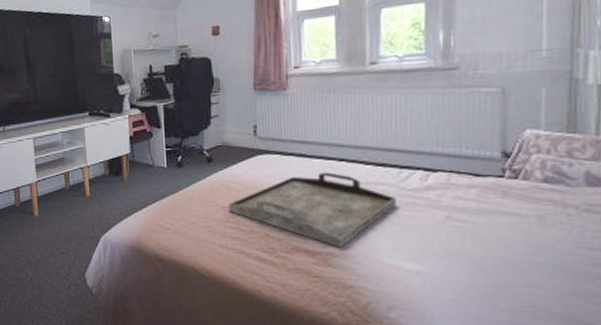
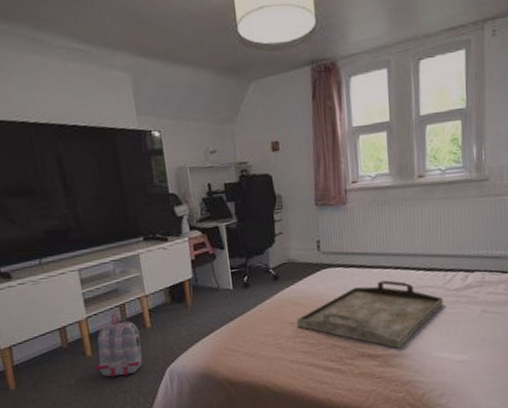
backpack: none [41,180,81,238] -> present [95,313,143,377]

